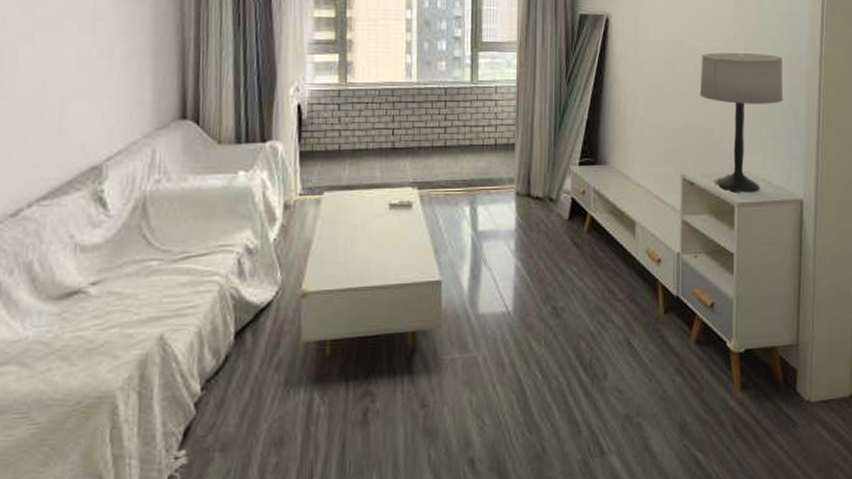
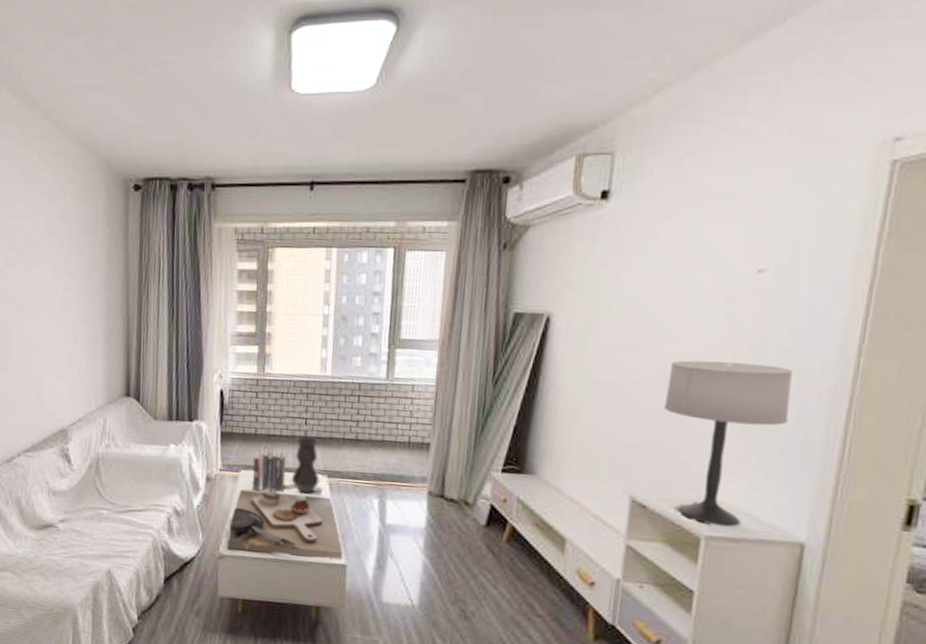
decorative tray: none [310,208,437,286] -> present [226,488,343,560]
books: none [337,164,374,214] -> present [252,448,286,493]
vase: none [380,147,410,209] -> present [291,436,320,494]

